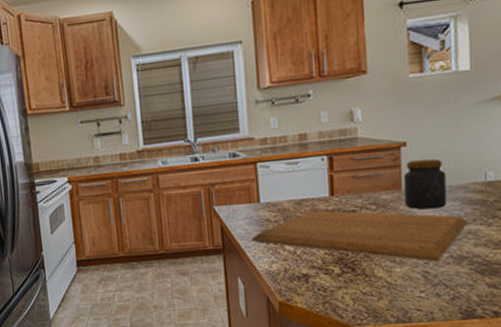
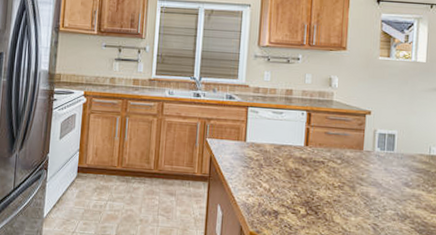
chopping board: present [251,210,468,262] -> none [234,156,413,217]
jar: present [403,158,447,210] -> none [364,128,399,171]

